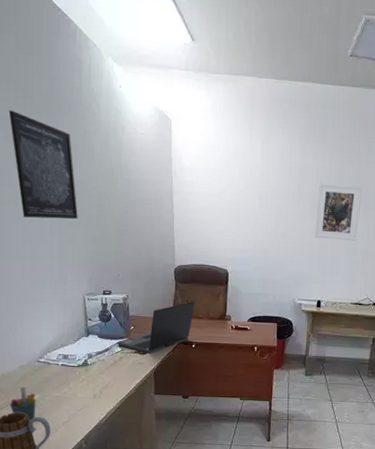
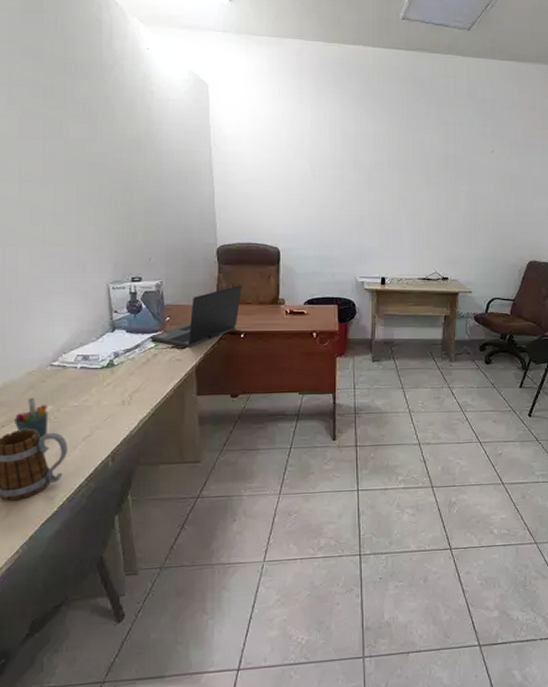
wall art: present [9,110,78,220] -> none [12,74,99,197]
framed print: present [315,183,362,241] -> none [375,150,423,211]

